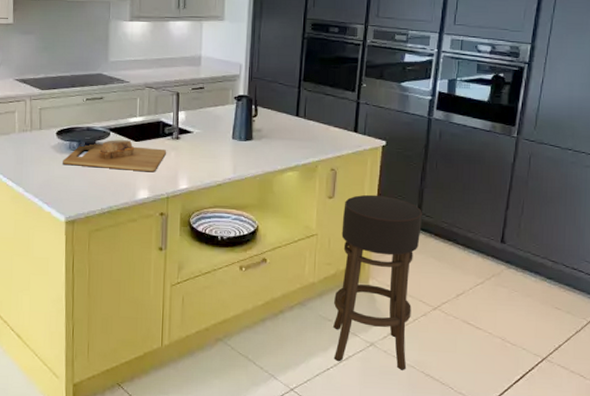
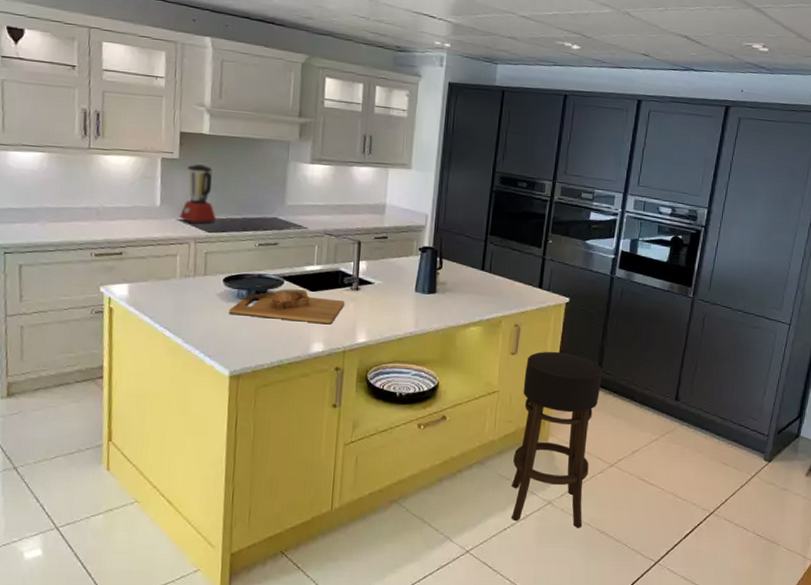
blender: none [16,28,48,83] -> present [180,164,216,224]

